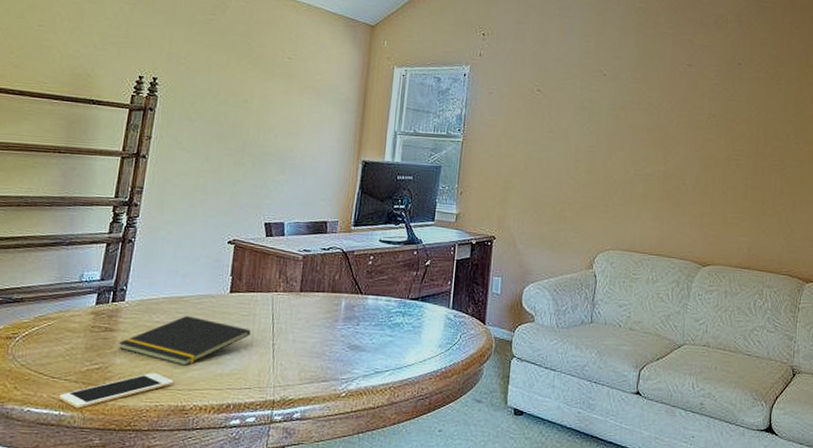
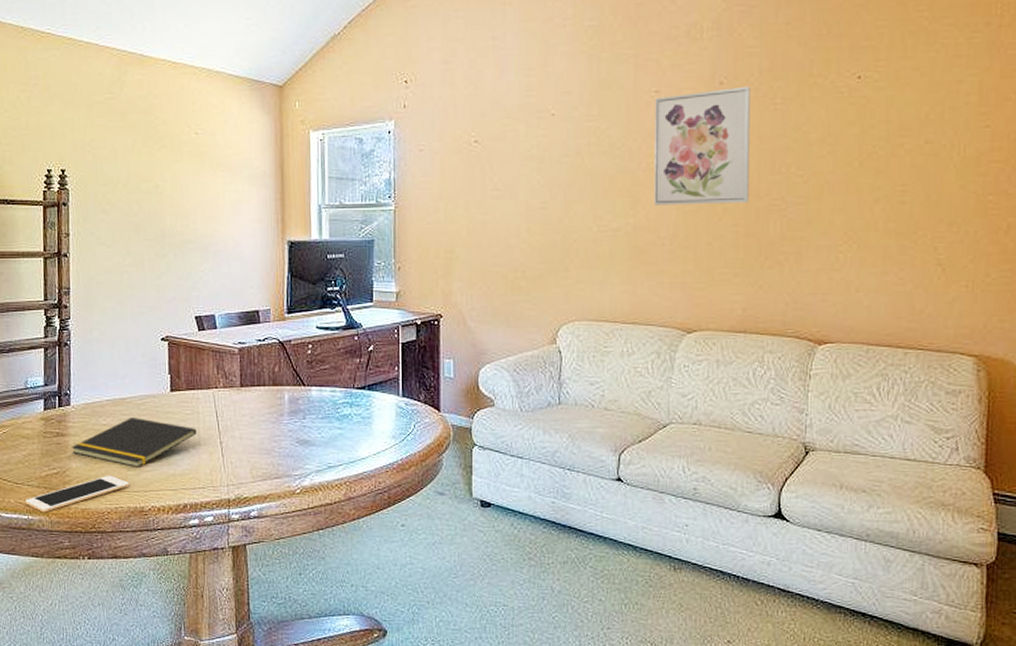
wall art: none [682,68,762,161] -> present [654,86,750,206]

